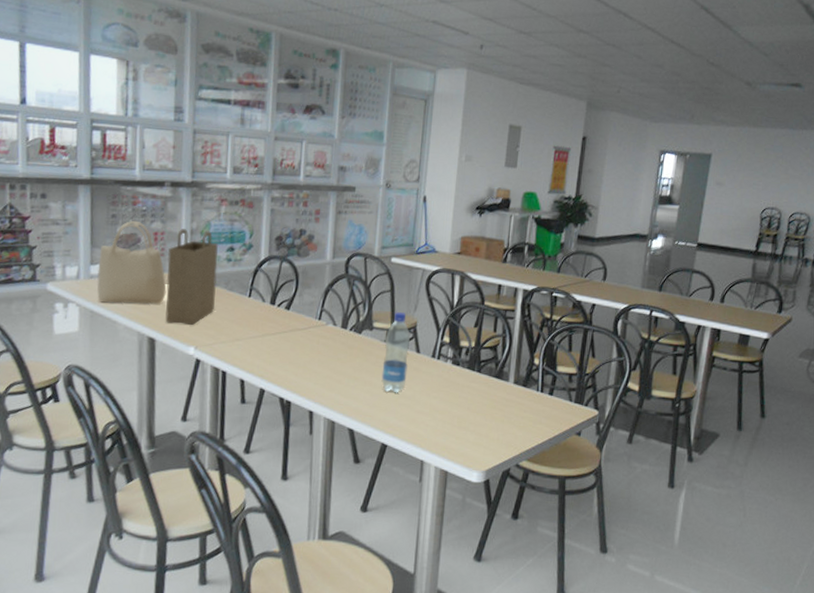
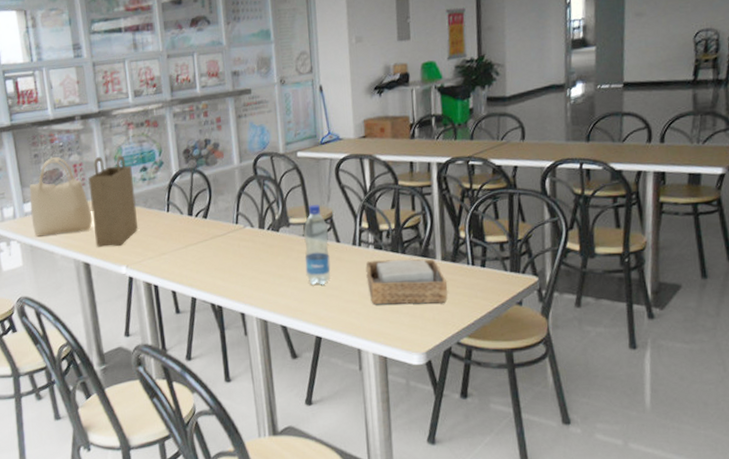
napkin holder: none [440,375,515,425] -> present [365,259,448,305]

